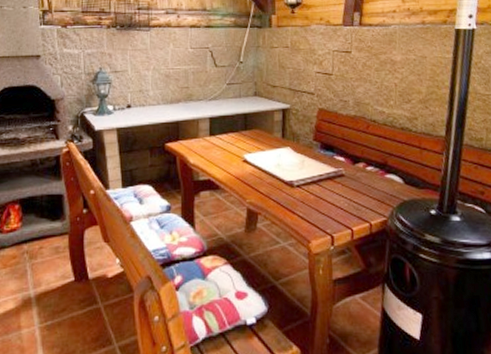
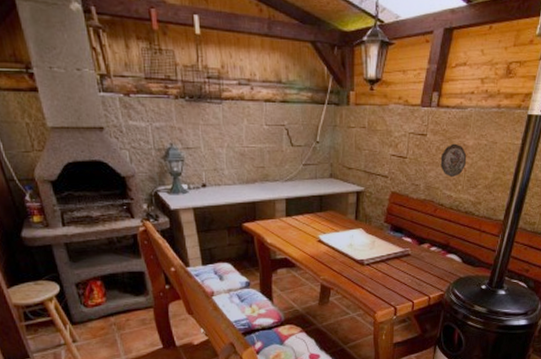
decorative plate: none [368,59,397,92] -> present [440,143,467,177]

